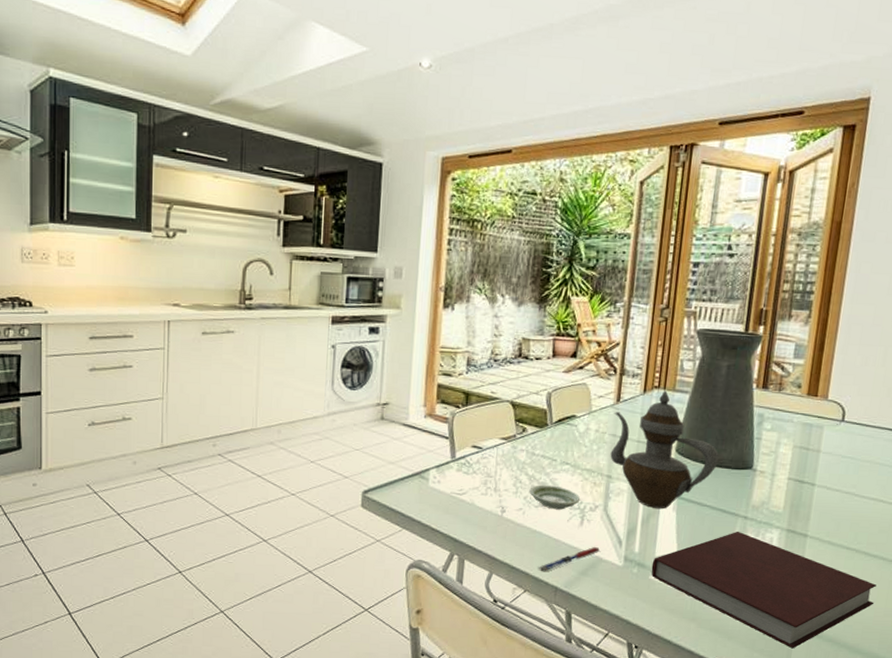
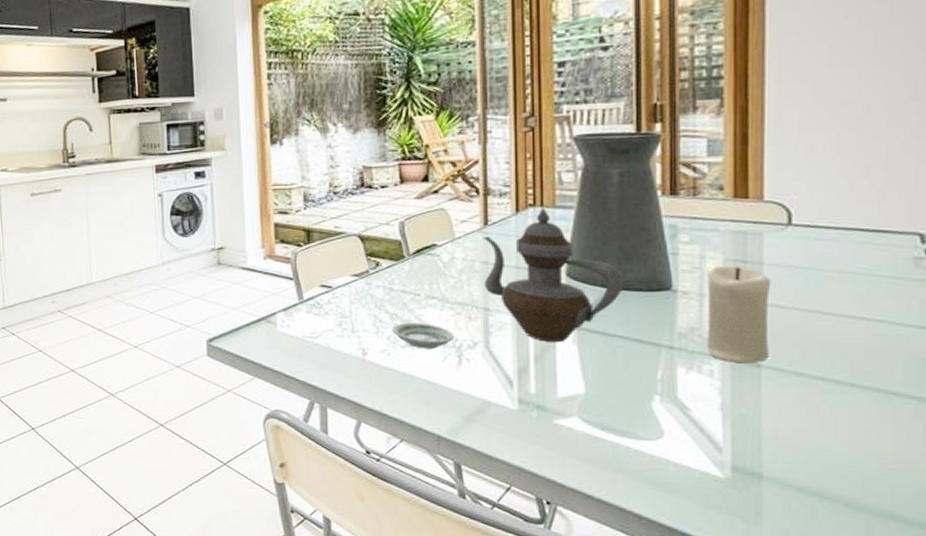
pen: present [538,546,601,572] -> none [413,388,488,419]
notebook: present [651,531,876,649] -> none [554,363,875,505]
candle: none [771,451,824,533] -> present [707,265,772,363]

